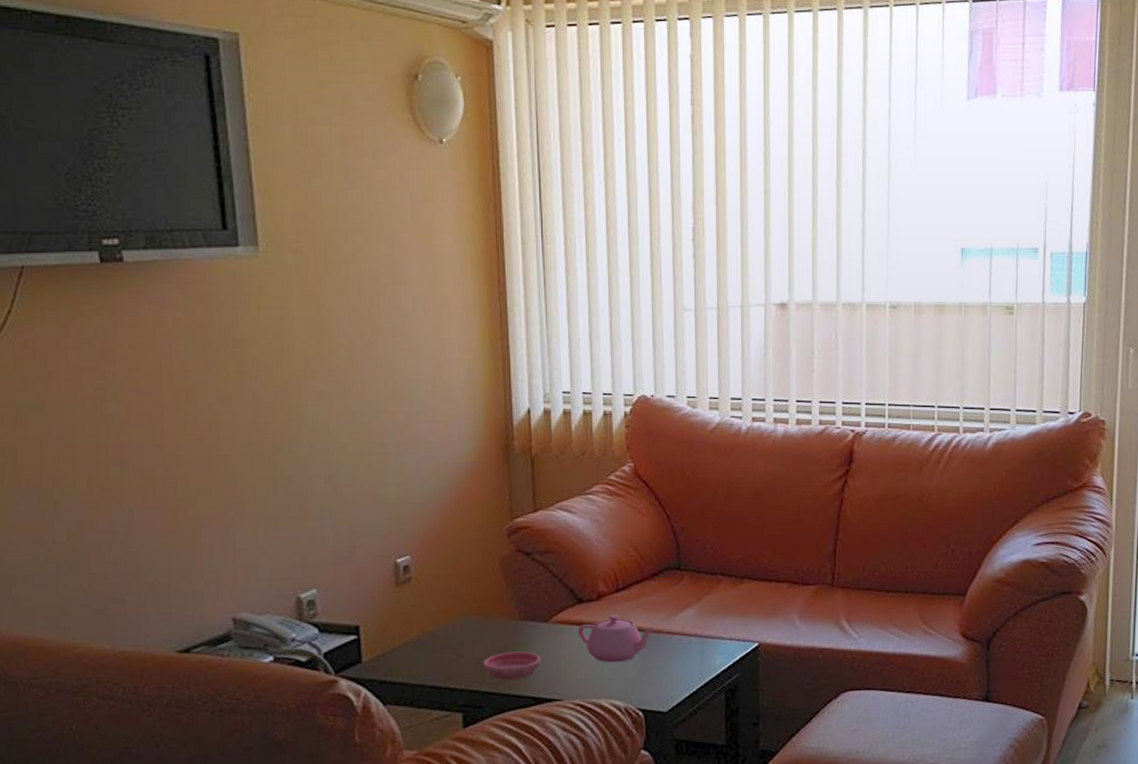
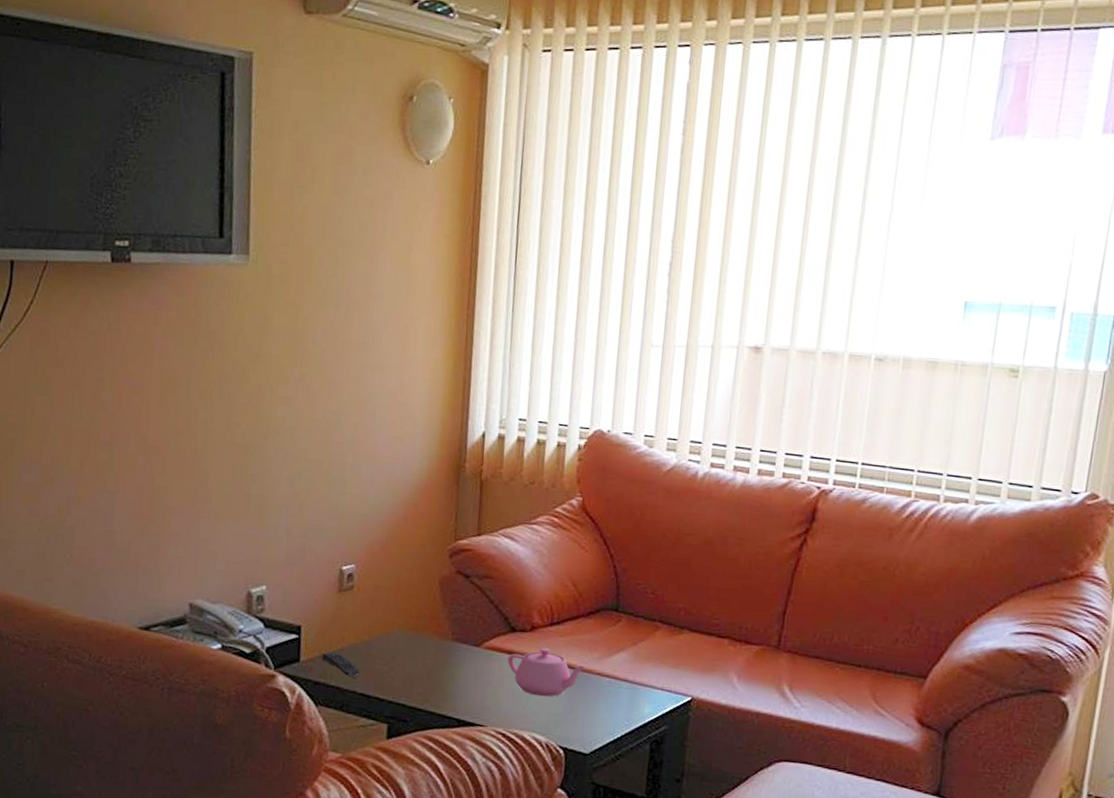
remote control: none [385,648,429,672] -> present [321,652,361,678]
saucer: present [482,651,541,680] -> none [411,670,469,699]

